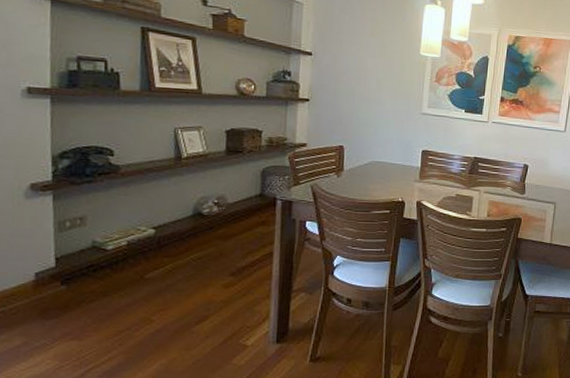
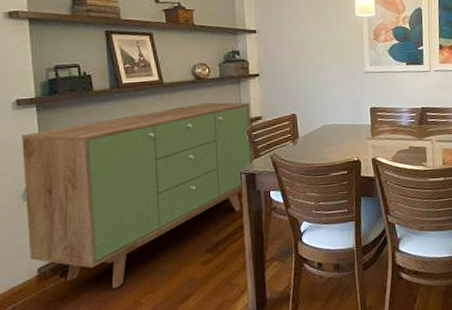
sideboard: none [27,121,296,303] -> present [22,102,251,289]

